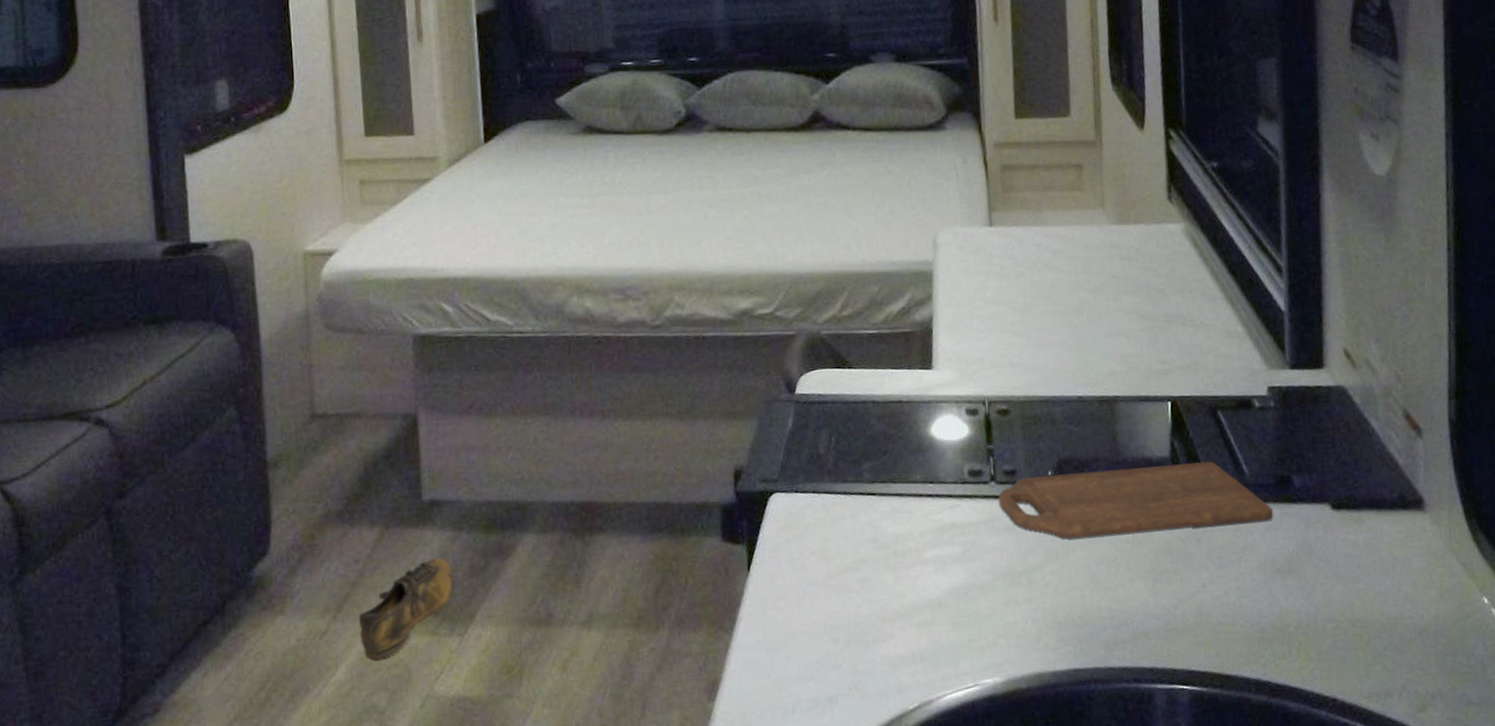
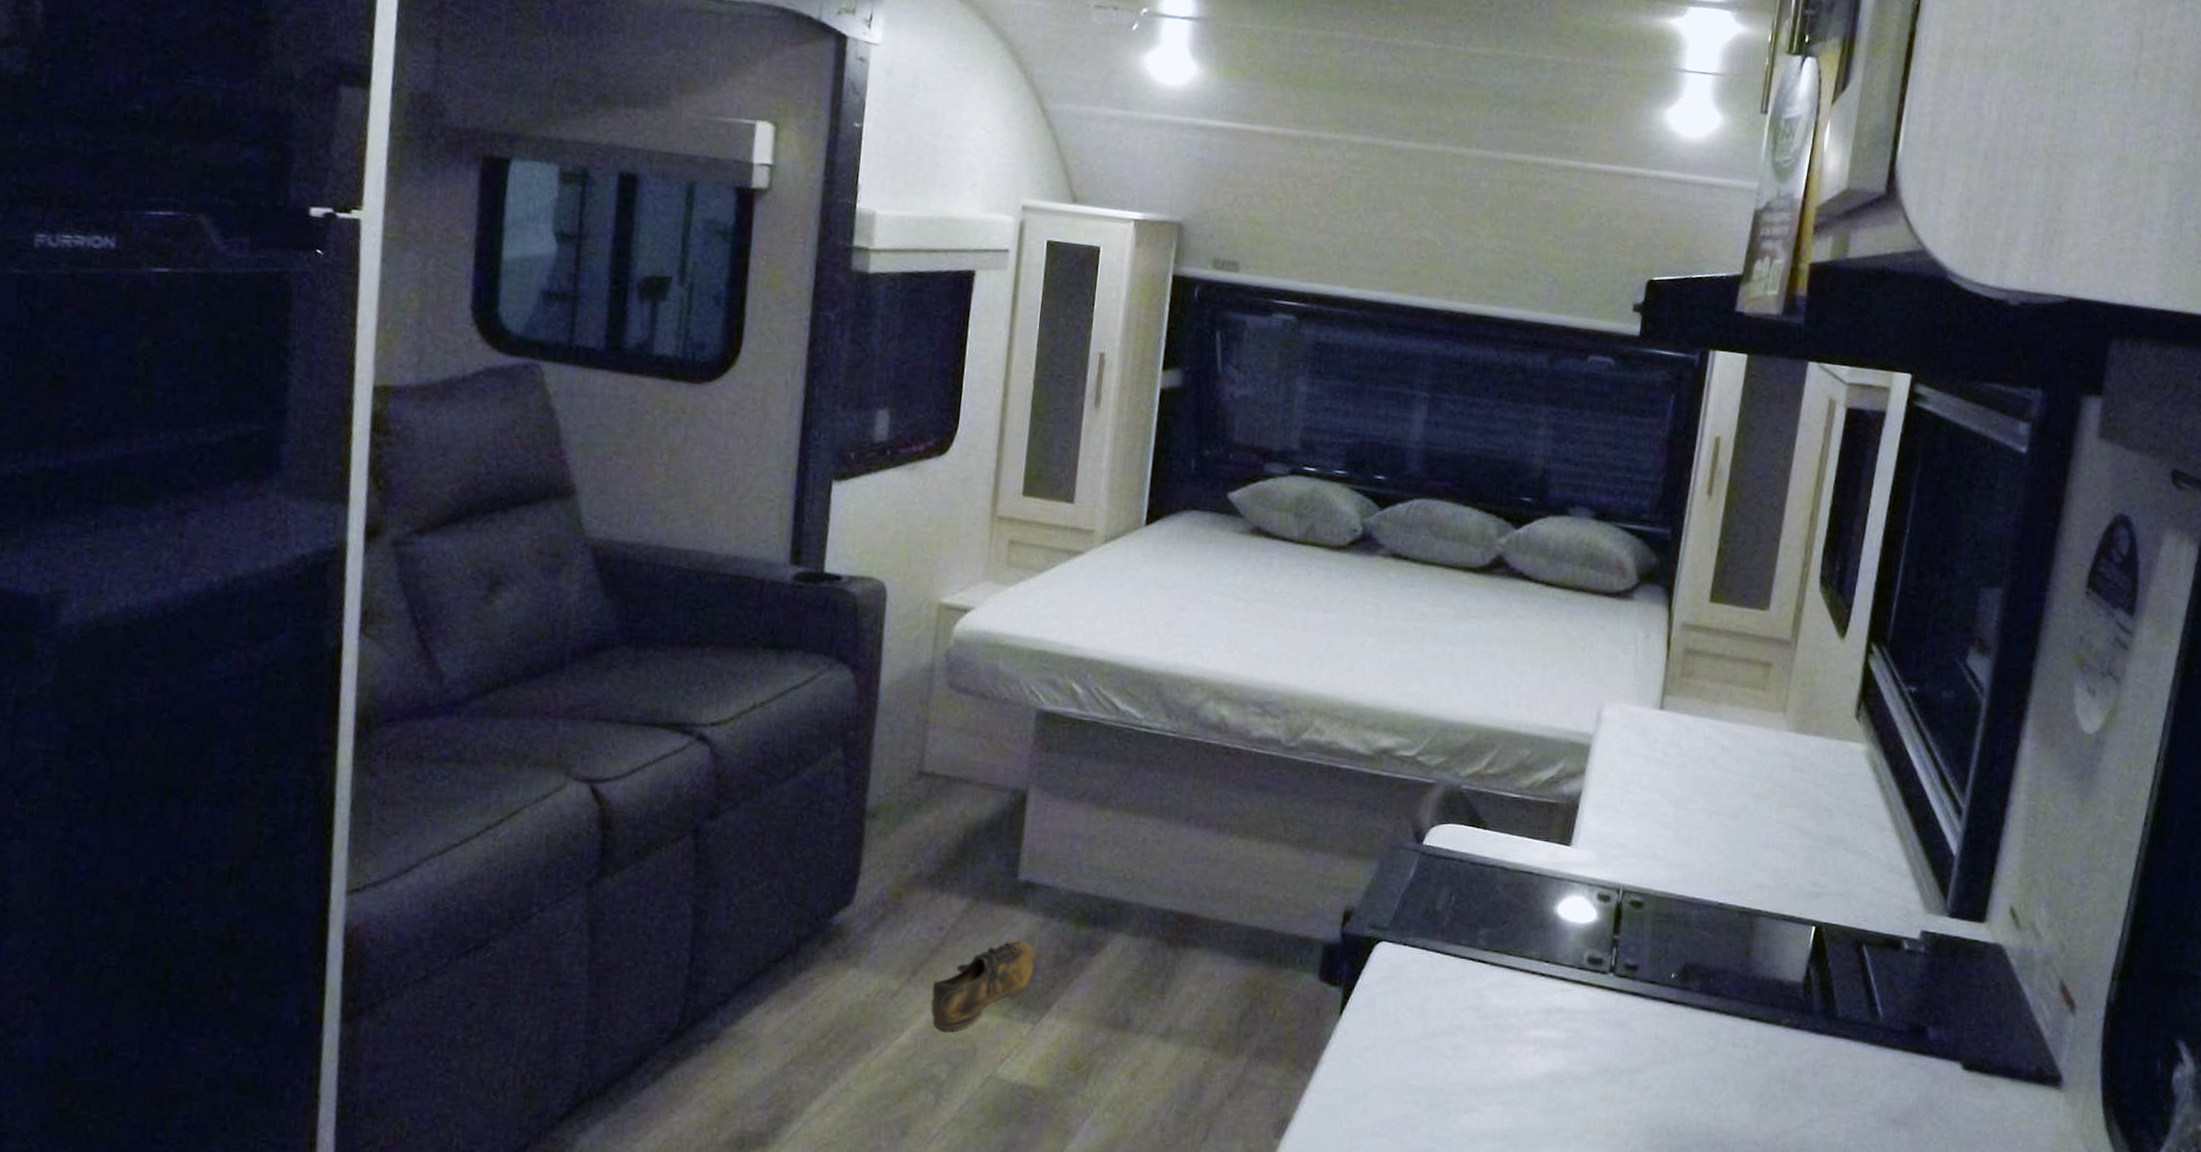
cutting board: present [998,461,1274,539] -> none [1613,975,1901,1068]

